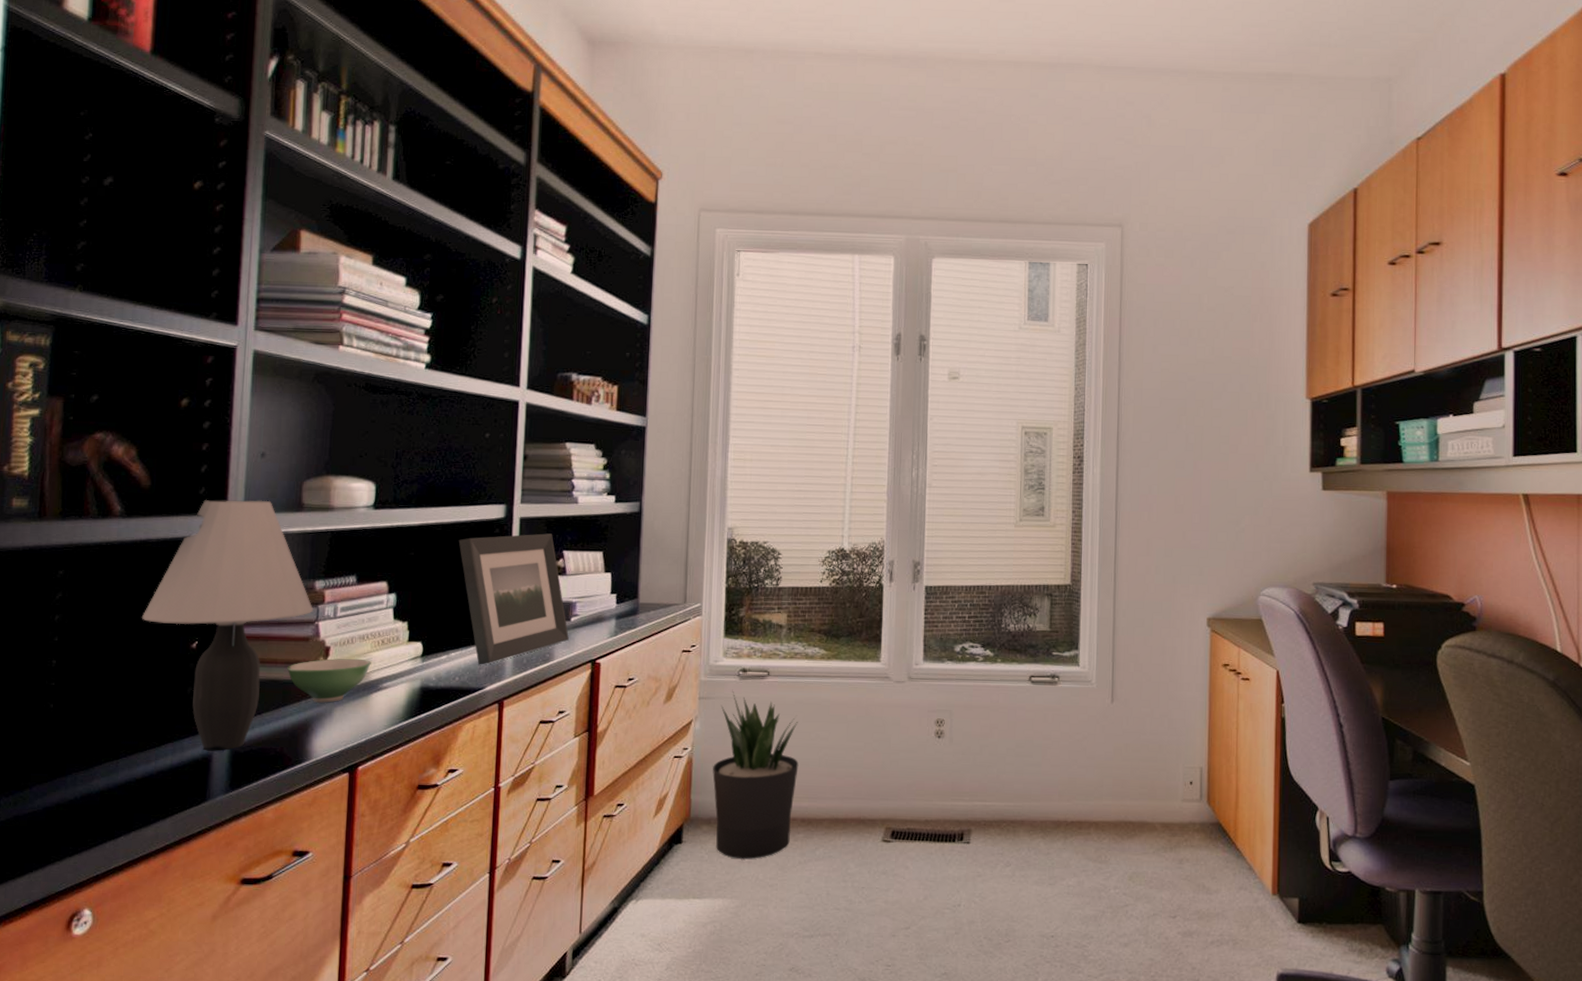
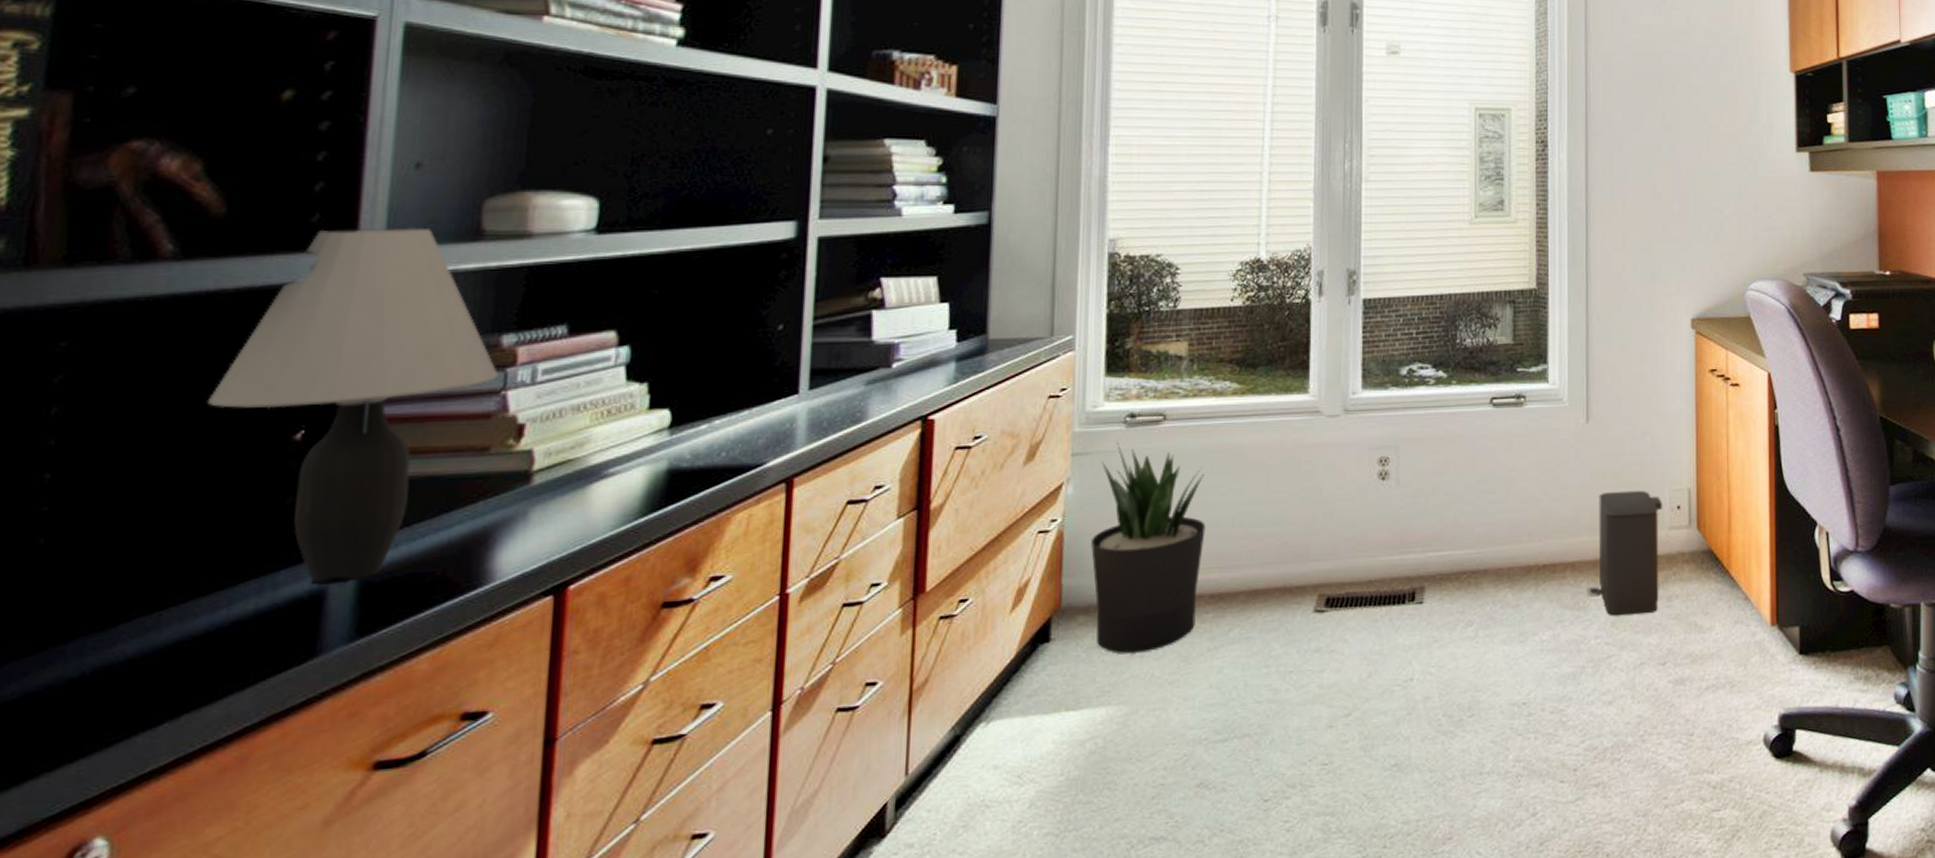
bowl: present [287,658,371,703] -> none [455,437,591,503]
picture frame: present [458,533,569,665] -> none [726,256,889,434]
pedal bin: none [1108,764,1177,872] -> present [1587,490,1663,615]

